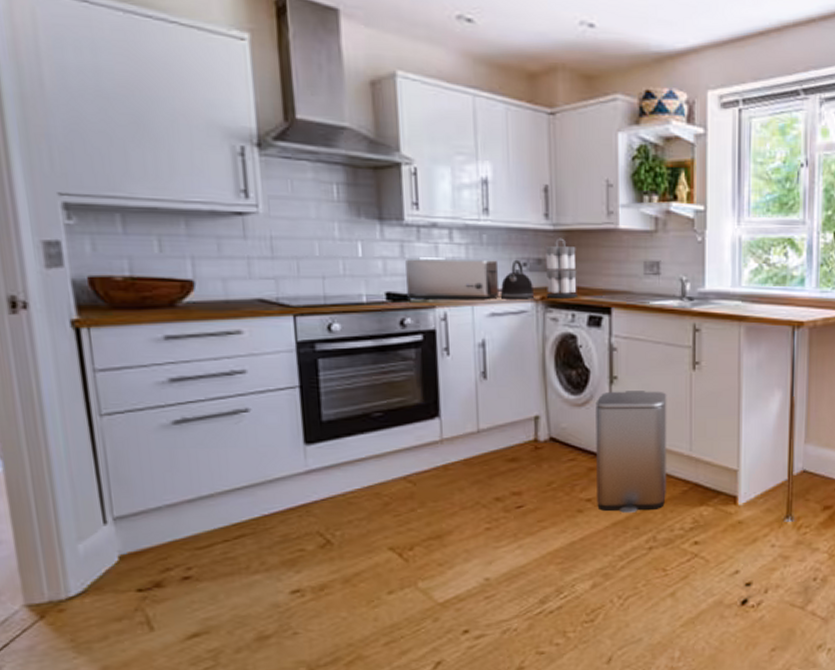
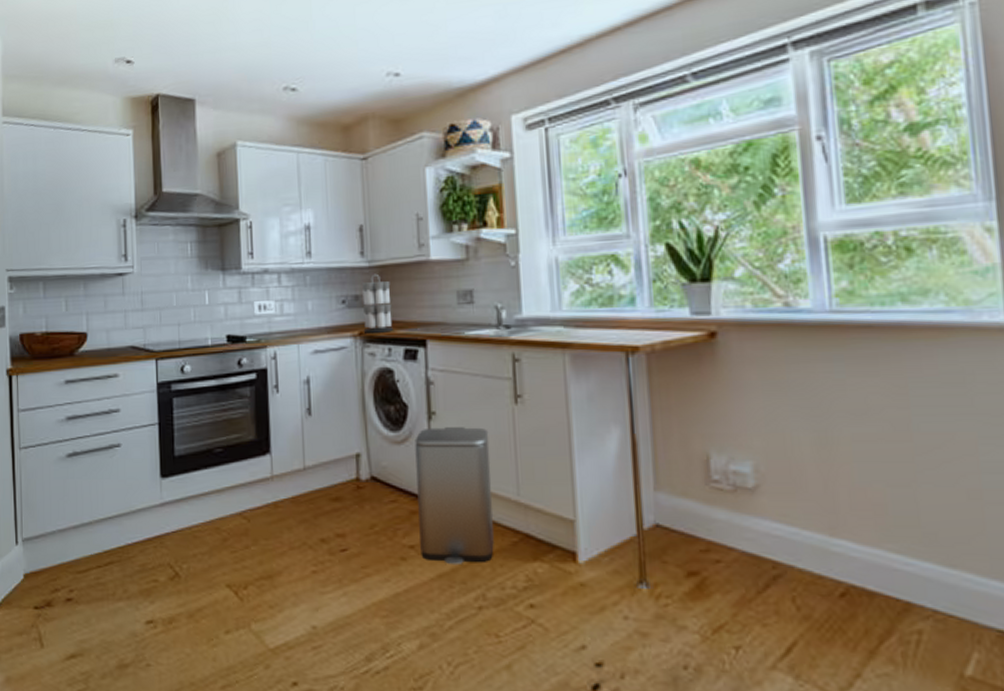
toaster: present [404,259,500,300] -> none [241,300,322,341]
kettle: present [500,259,535,299] -> none [322,297,354,336]

